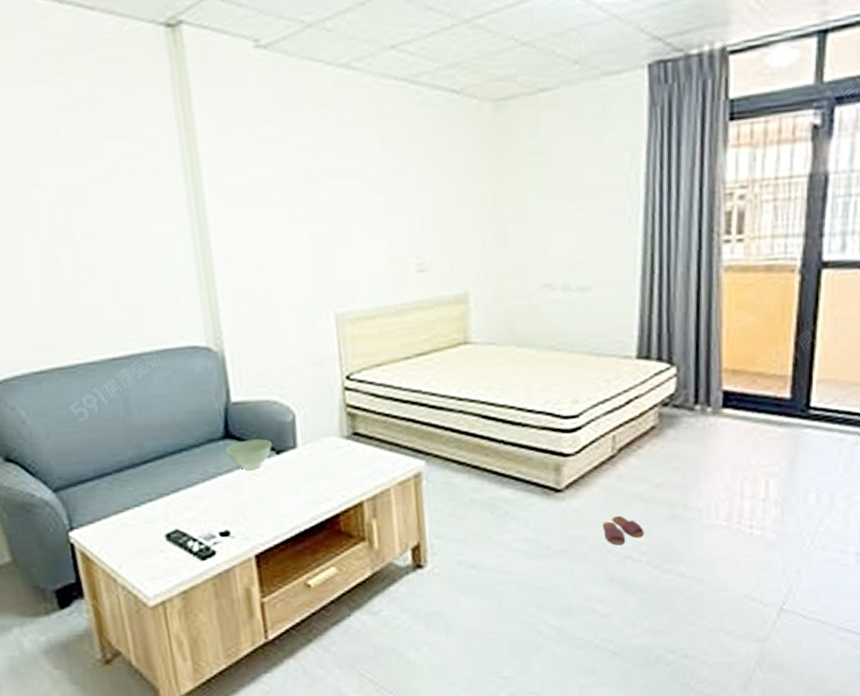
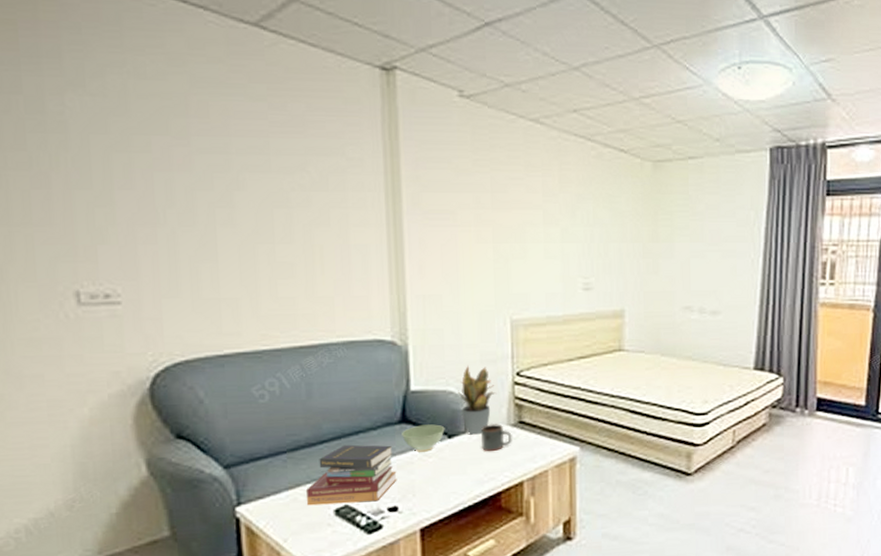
books: none [134,464,226,530] -> present [305,444,397,505]
potted plant: none [282,370,326,450] -> present [458,365,497,435]
mug: none [311,436,347,469] -> present [480,424,512,452]
slippers: present [603,515,644,545] -> none [723,495,755,520]

